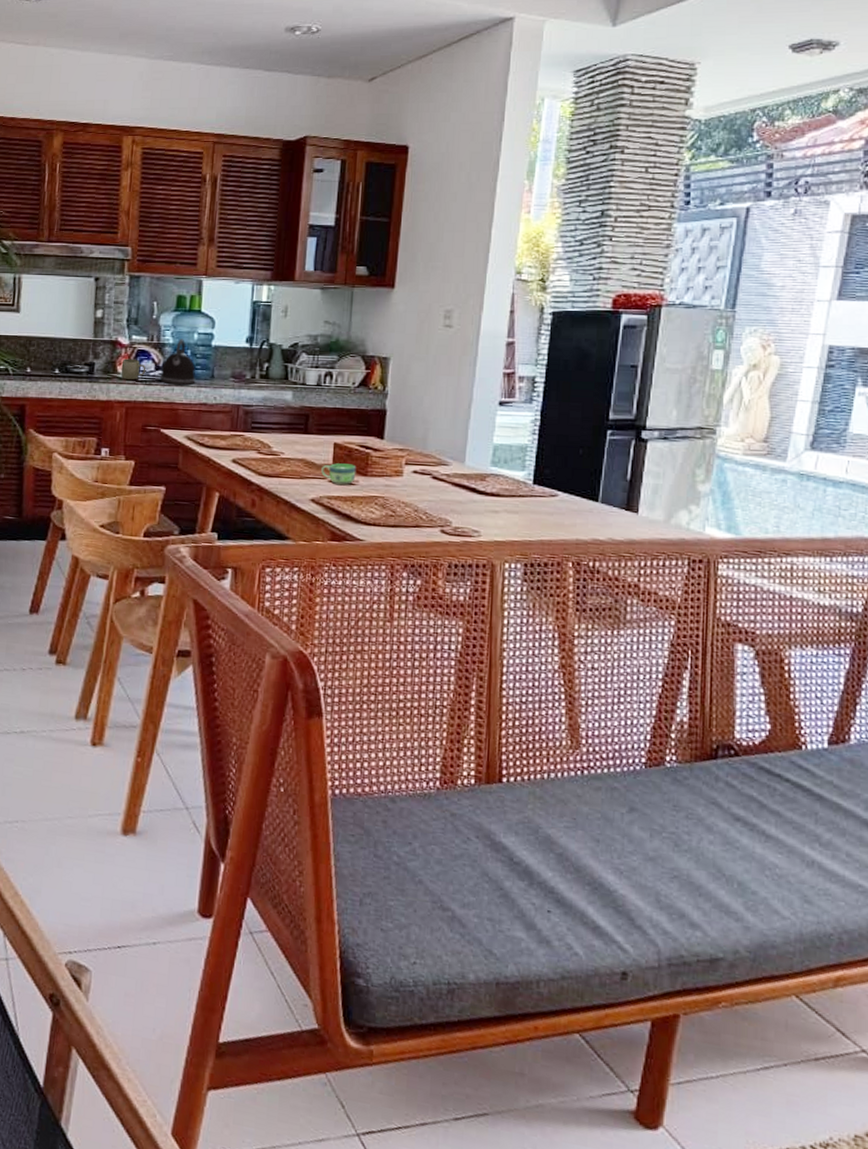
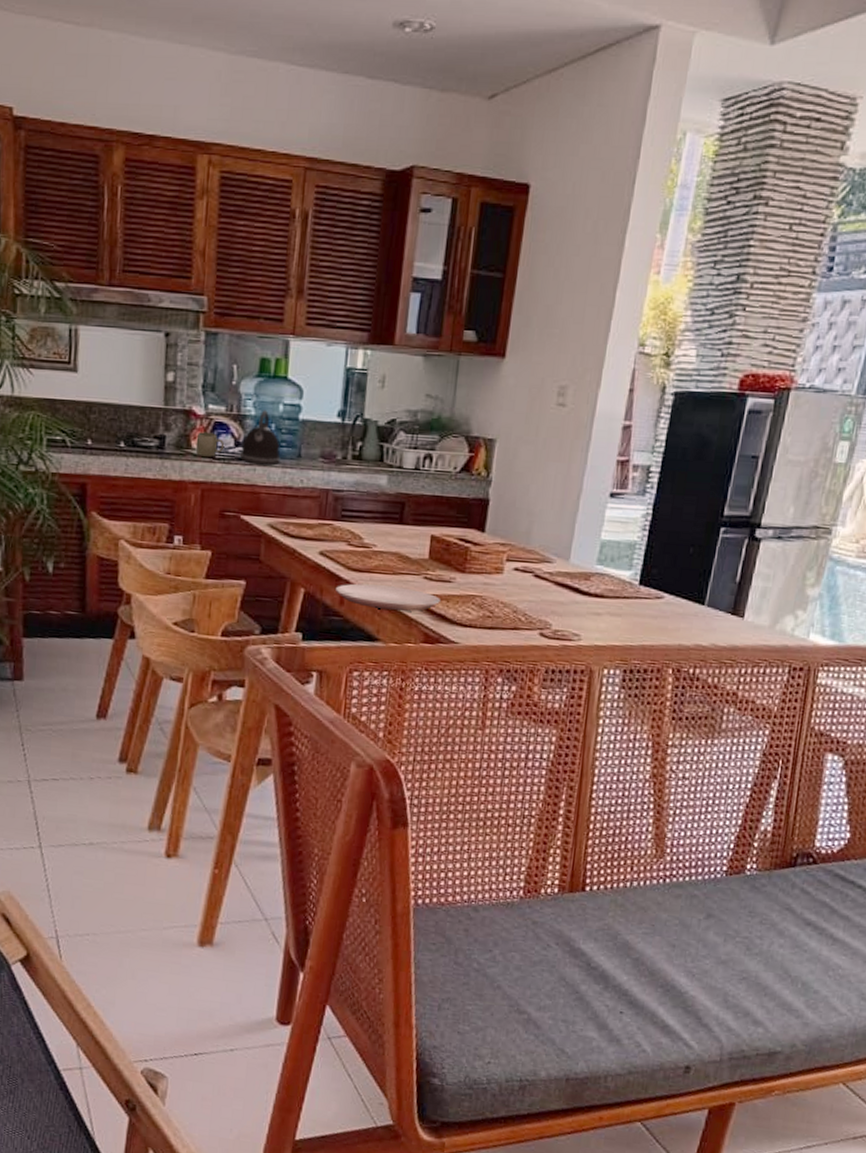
plate: none [248,487,345,512] -> present [336,583,440,612]
cup: present [321,463,356,486] -> none [416,558,454,583]

